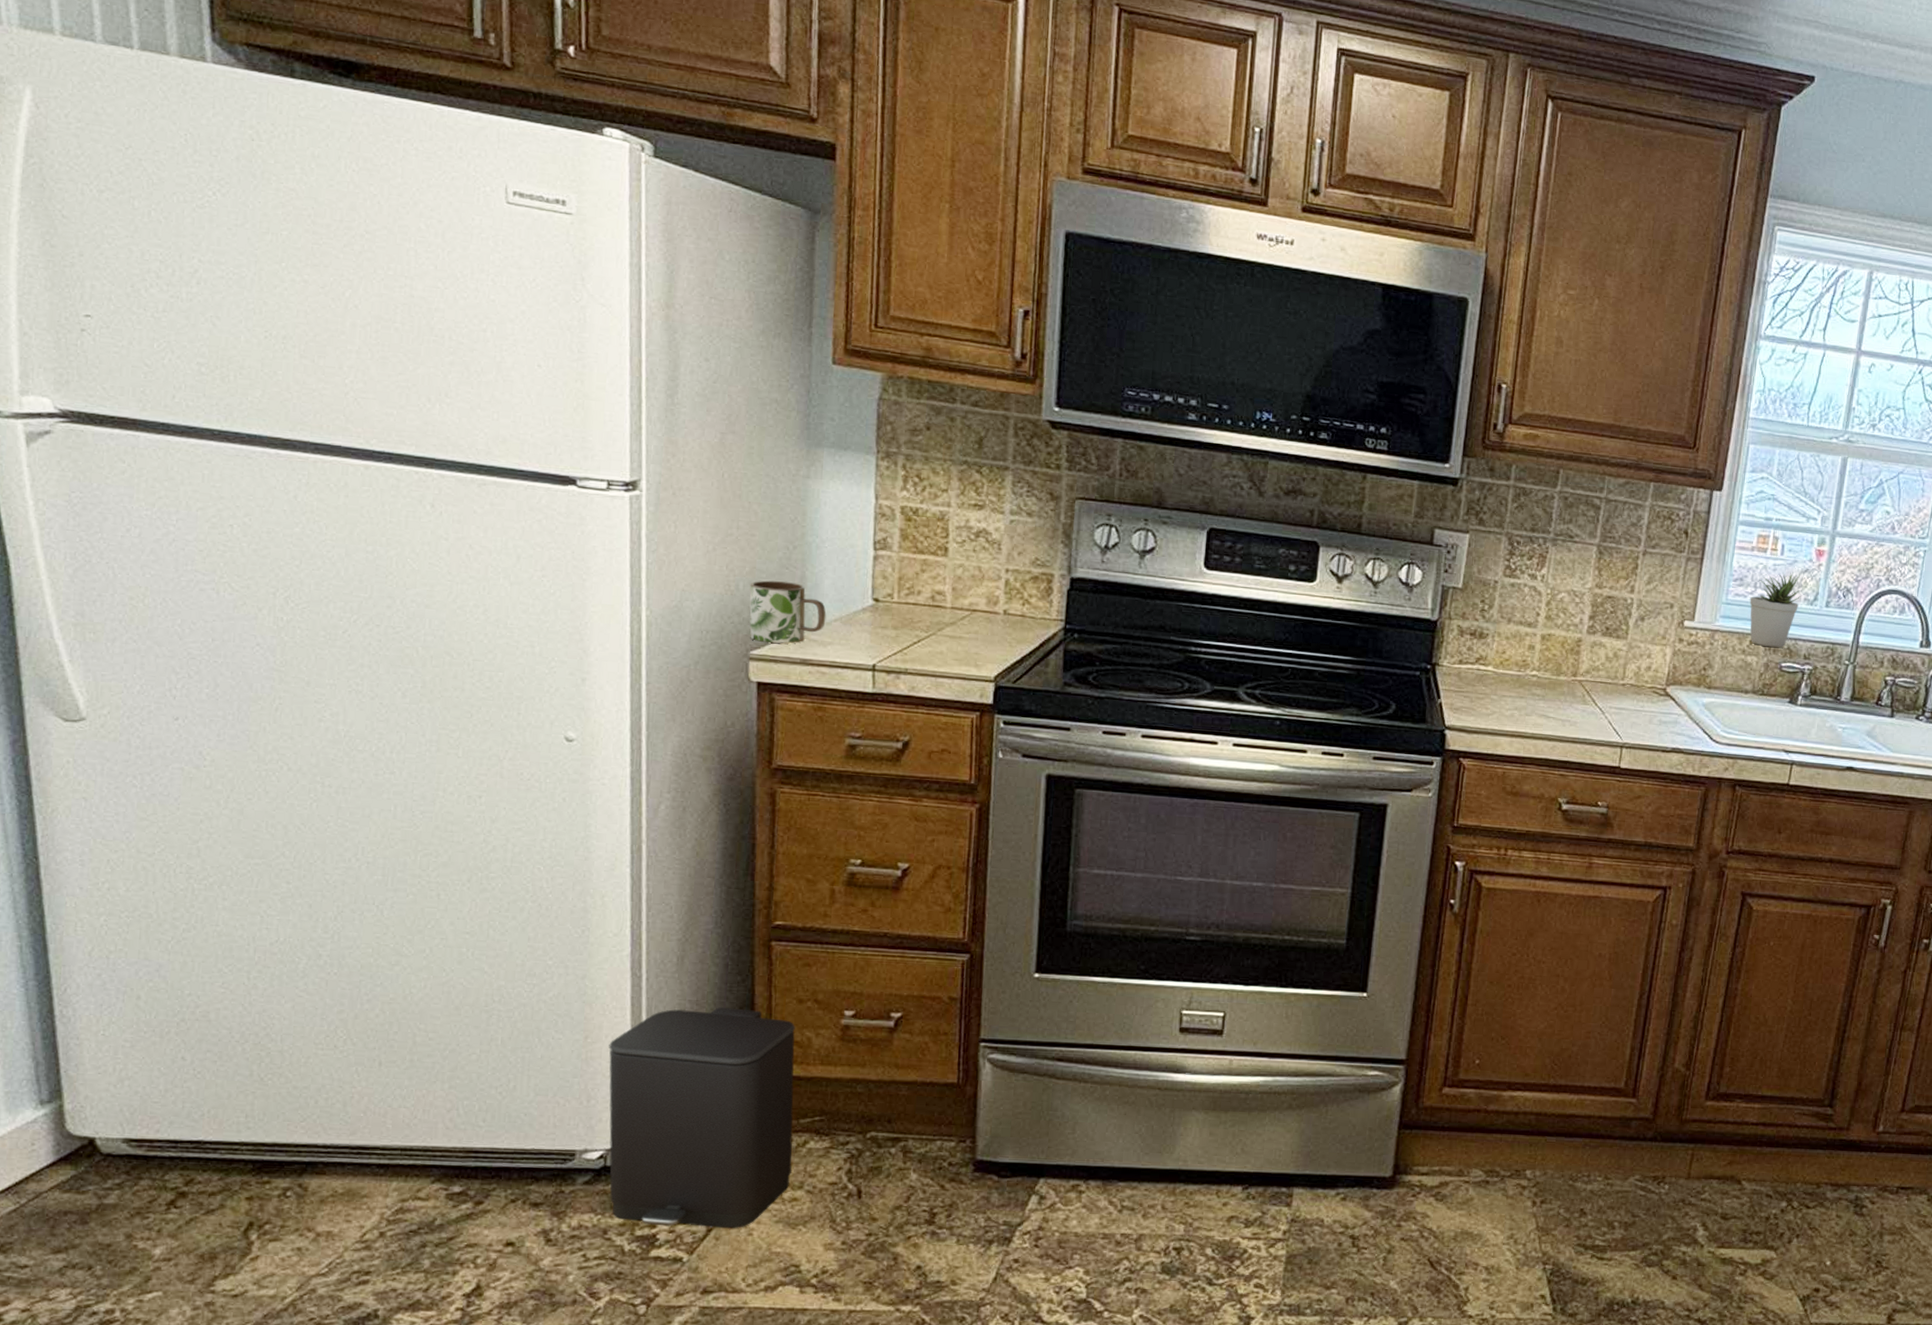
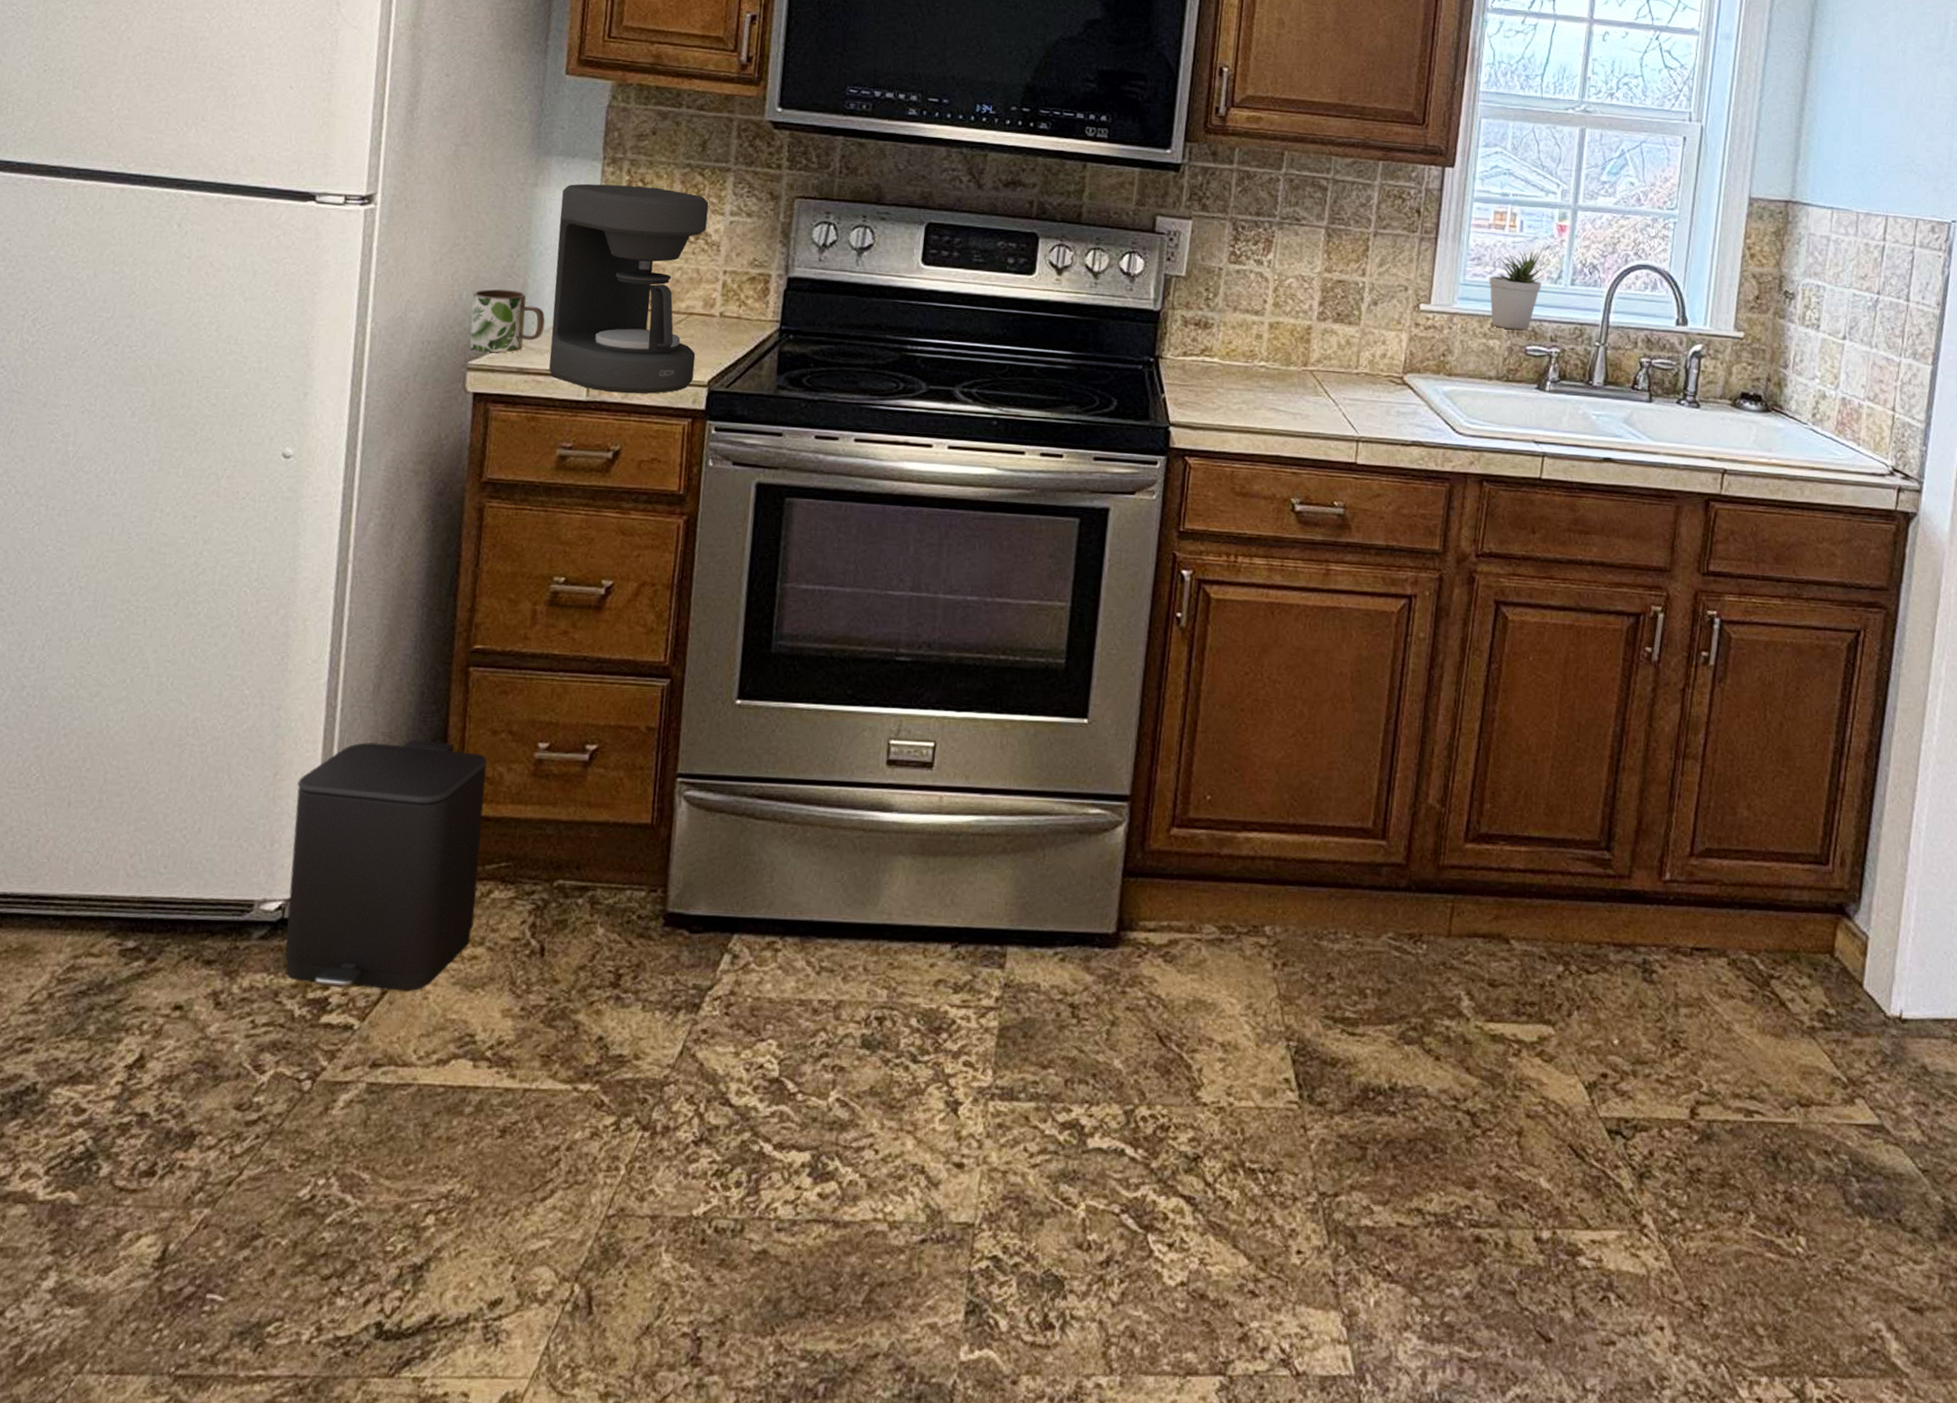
coffee maker: none [832,477,988,688] -> present [549,183,709,394]

